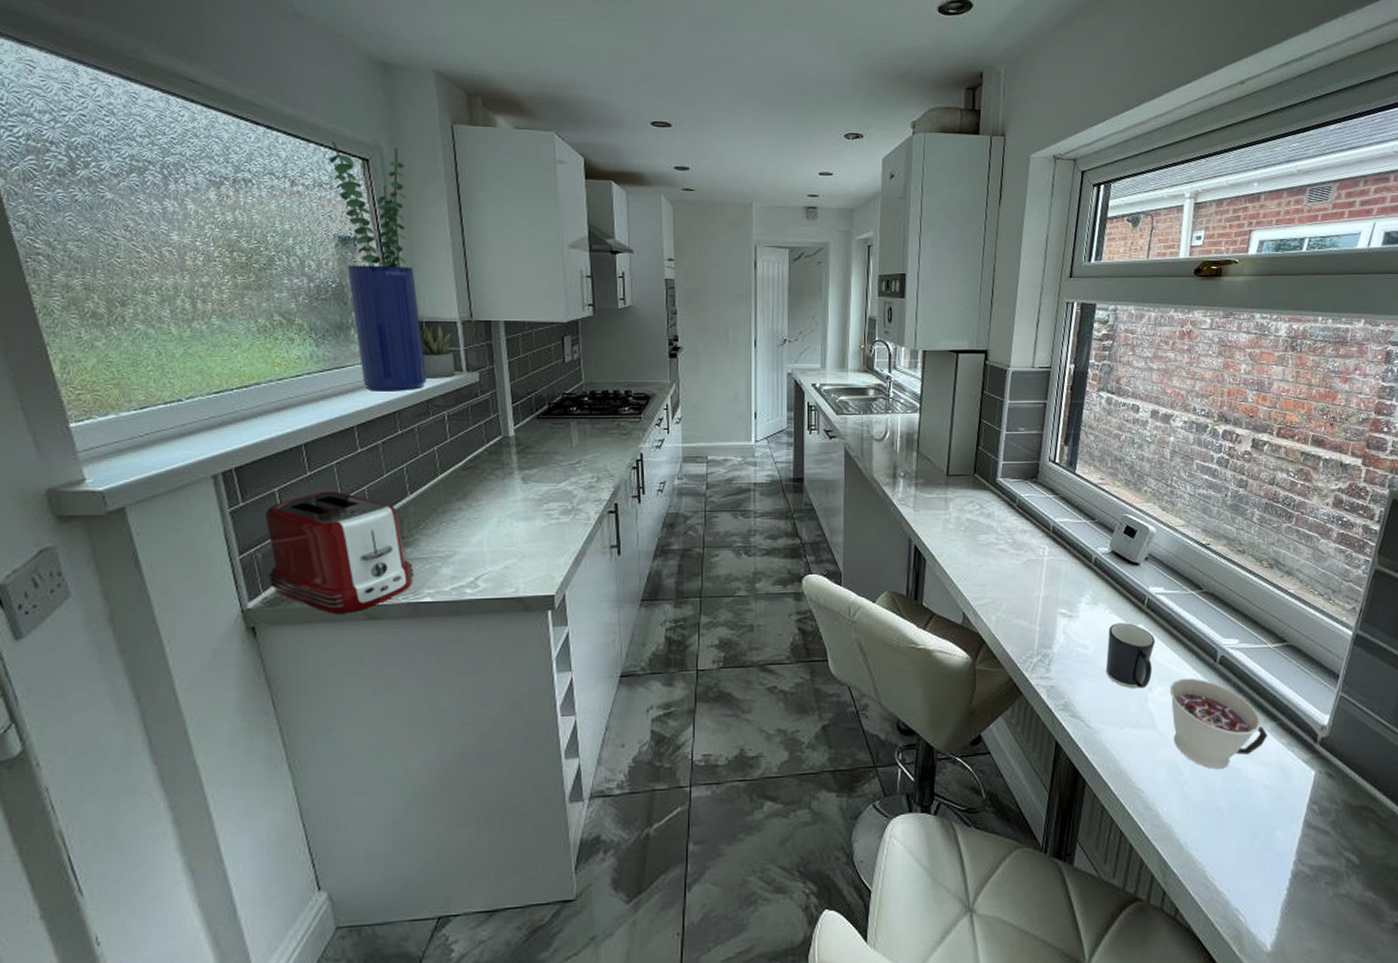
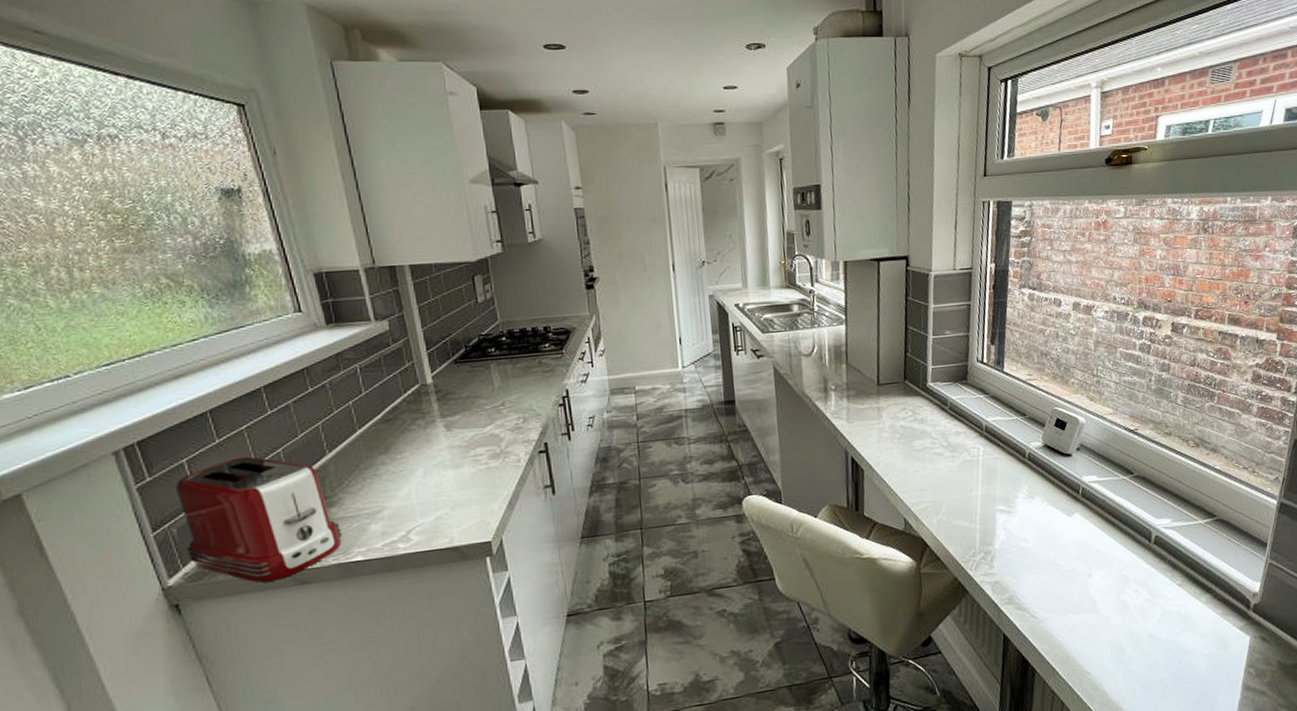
vase: present [329,141,427,391] -> none [201,88,334,350]
succulent plant: present [420,325,455,379] -> none [320,275,363,332]
mug: present [1105,623,1155,689] -> none [1046,513,1092,576]
teacup: present [1169,678,1268,769] -> none [1108,560,1204,645]

